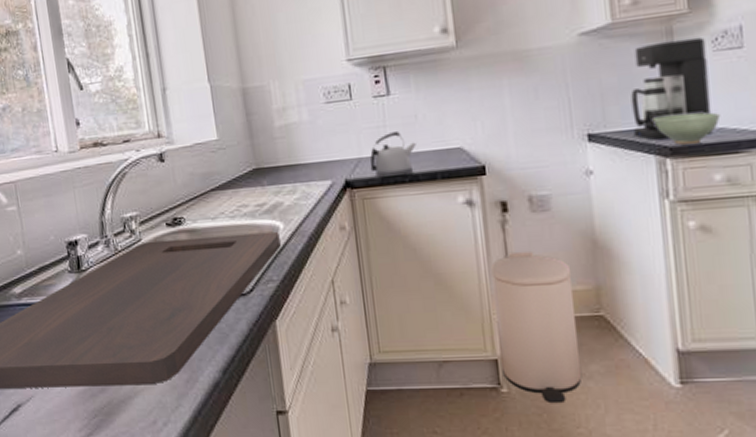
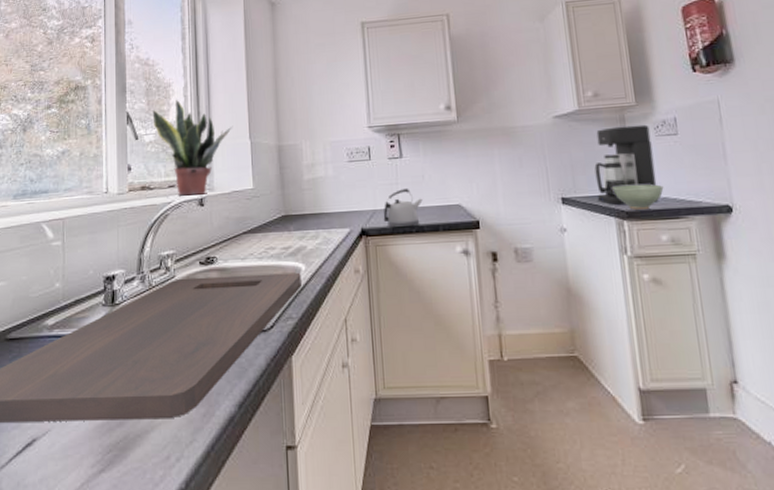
potted plant: none [95,39,189,152] -> present [152,99,233,196]
pedal bin: present [491,250,582,404] -> none [483,296,561,439]

